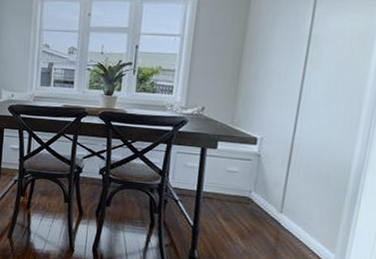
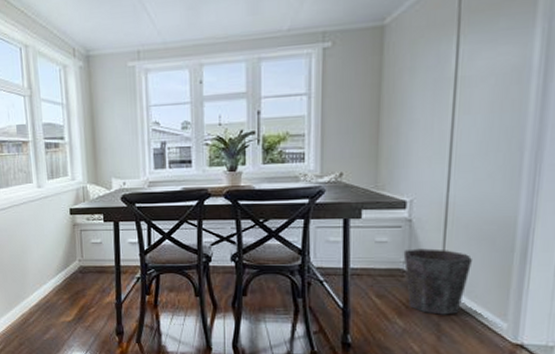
waste bin: none [250,180,309,242] -> present [403,248,472,315]

